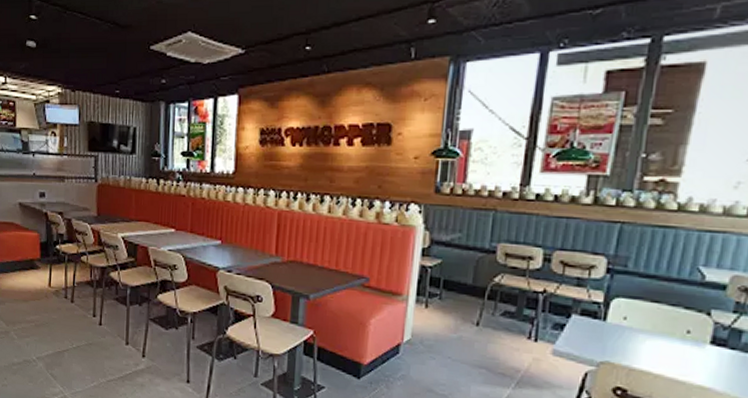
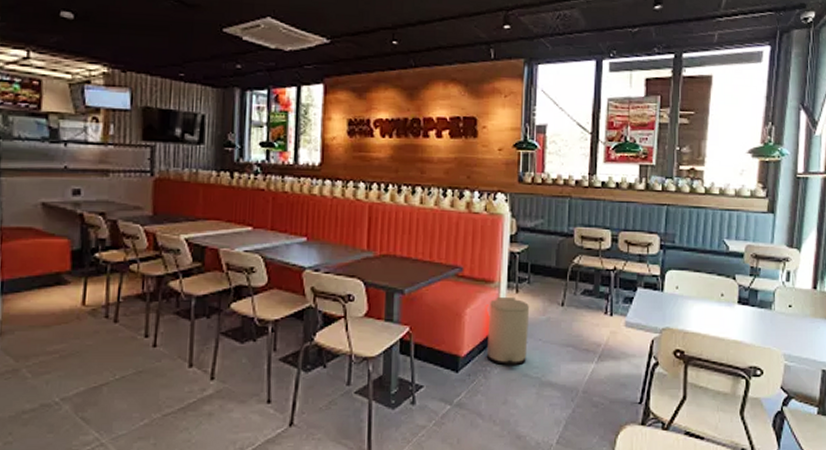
pedal bin: none [389,309,440,381] -> present [486,296,530,366]

